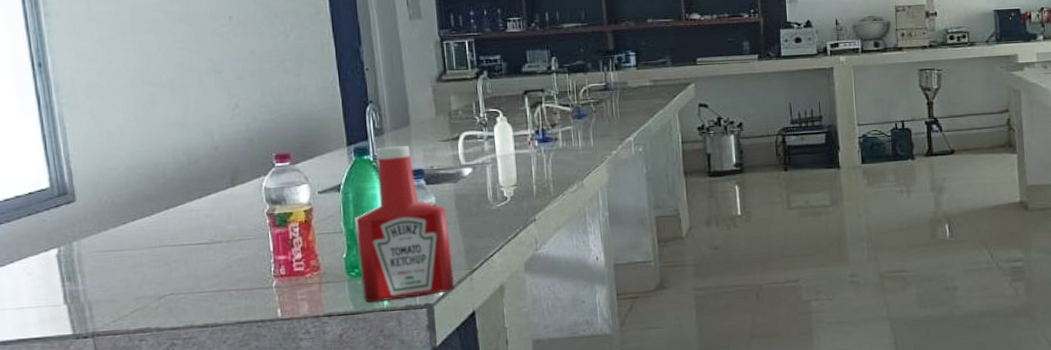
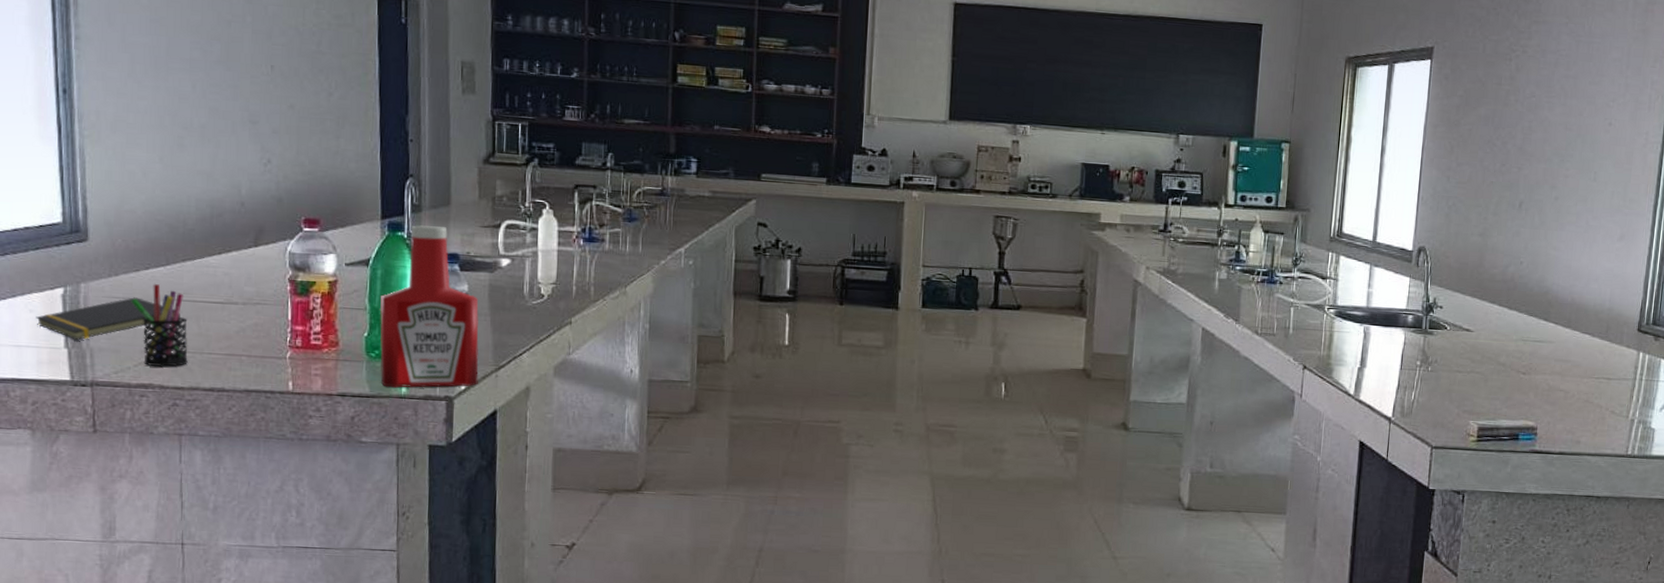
notepad: none [34,248,169,296] -> present [36,297,180,341]
pen holder: none [122,234,181,312] -> present [131,284,188,367]

